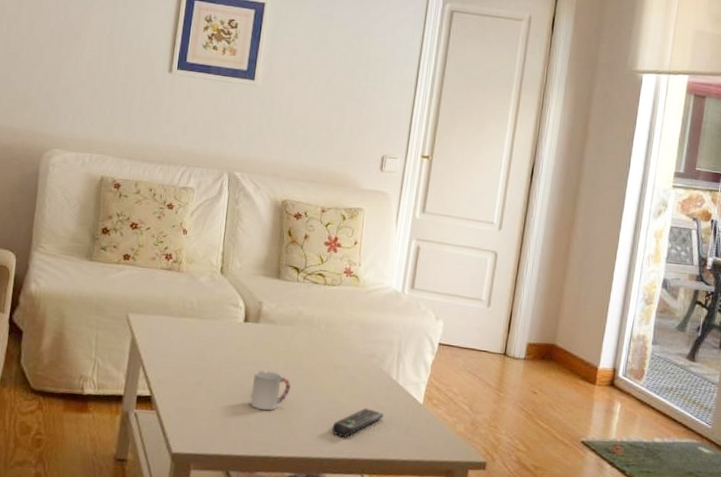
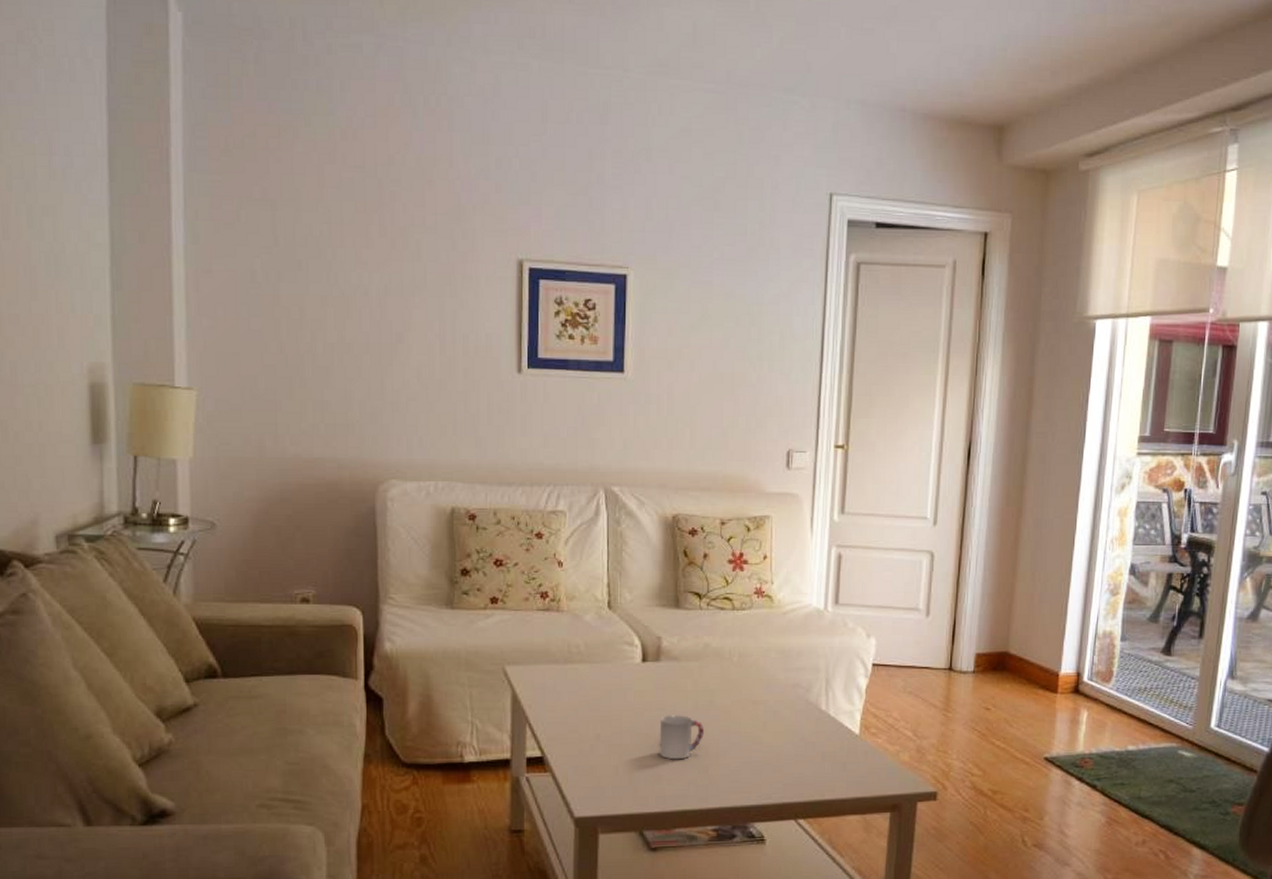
remote control: present [332,408,384,438] -> none [757,745,815,781]

